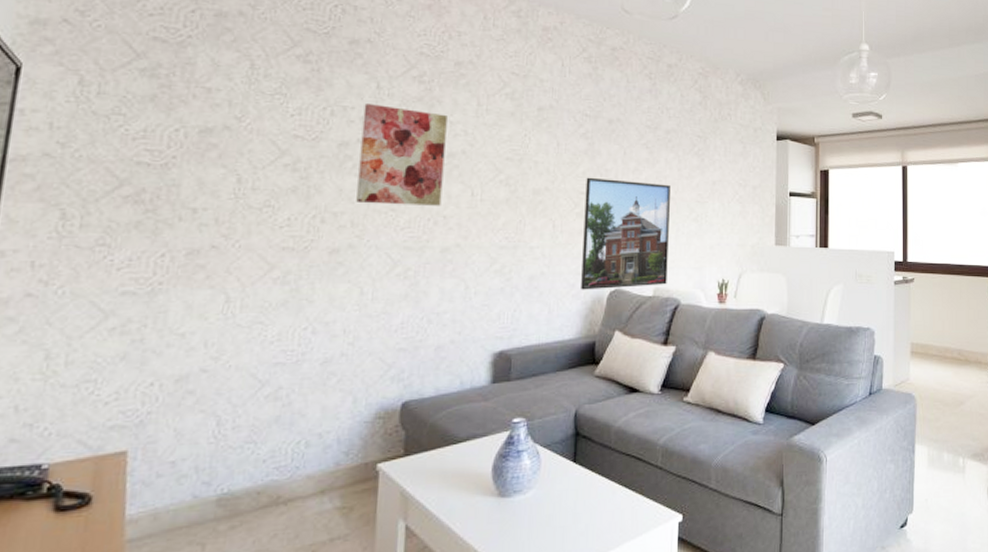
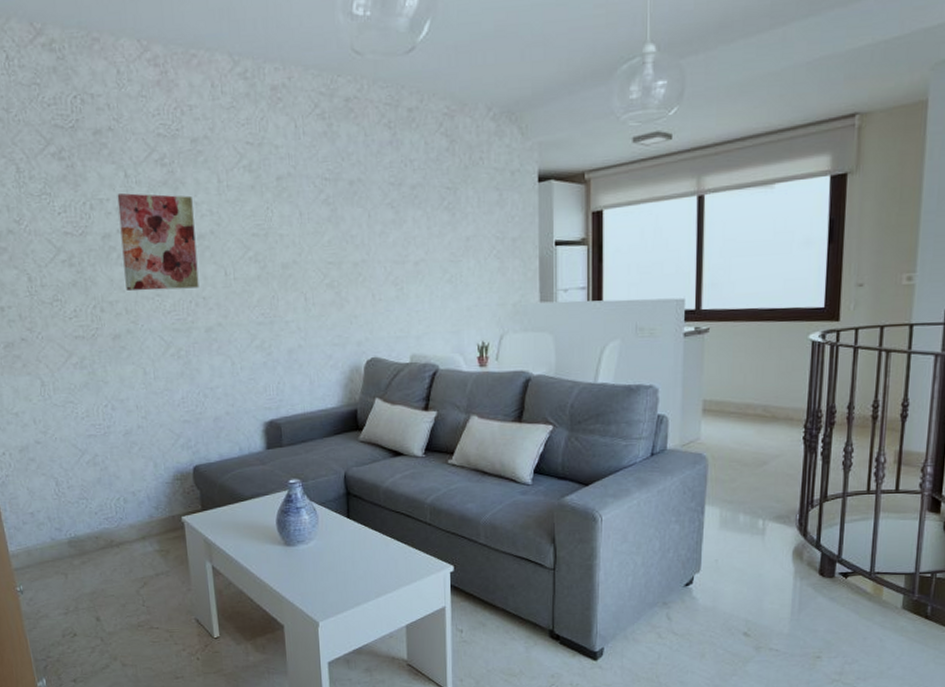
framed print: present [581,177,670,290] -> none [332,245,424,361]

